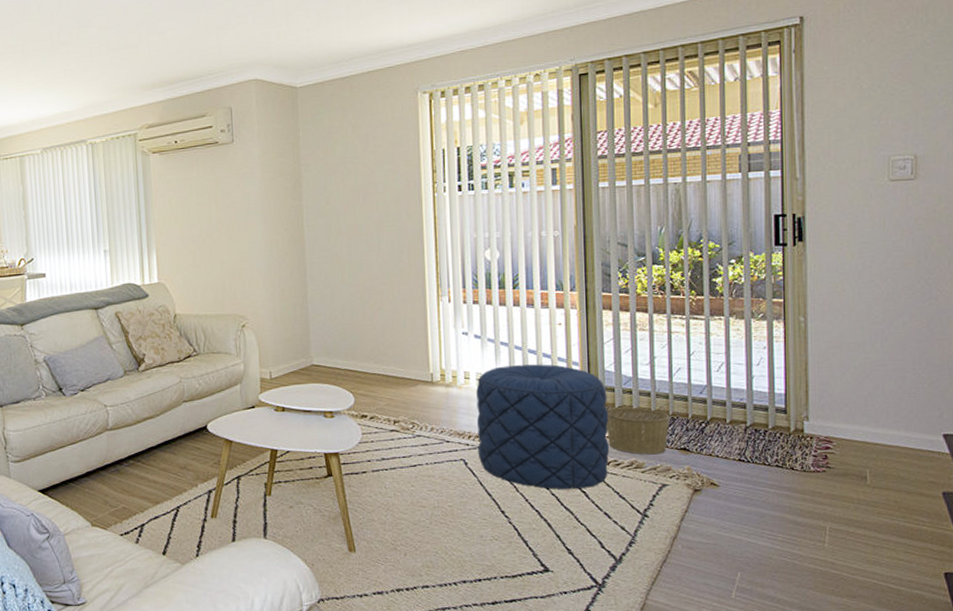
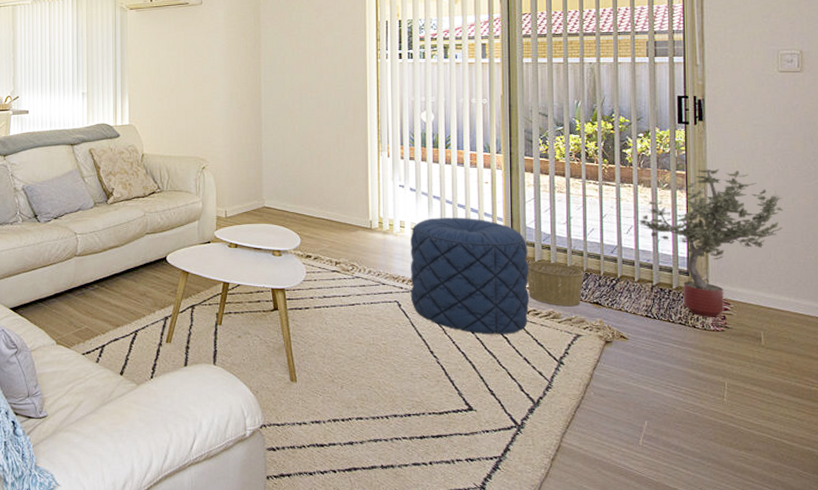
potted tree: none [729,294,894,458] -> present [637,168,784,317]

